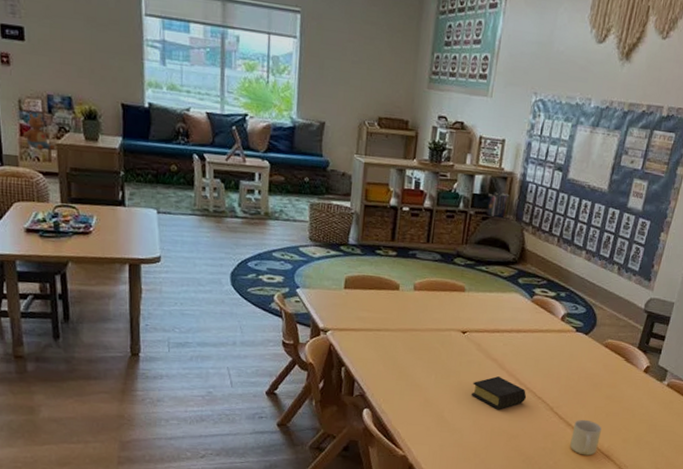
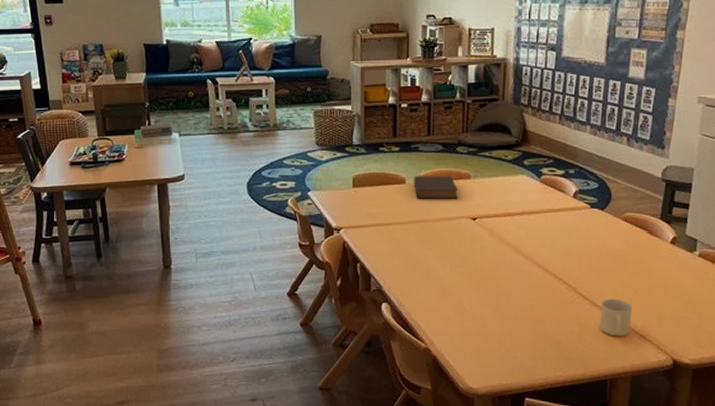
stuffed toy: present [23,113,56,151] -> none [65,62,92,94]
books: none [102,196,150,222] -> present [132,123,172,148]
book: none [407,283,451,311] -> present [413,176,458,199]
book: present [471,376,527,410] -> none [488,261,547,295]
books: present [485,192,510,218] -> none [482,79,505,103]

